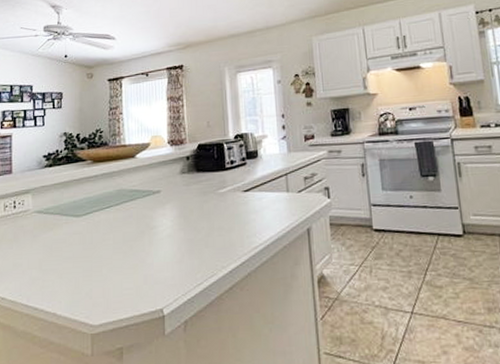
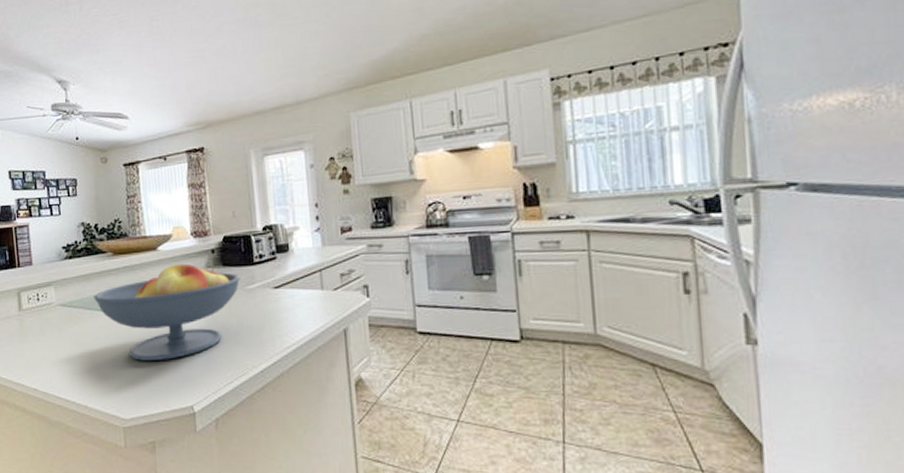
fruit bowl: none [71,170,213,265] -> present [94,263,241,361]

